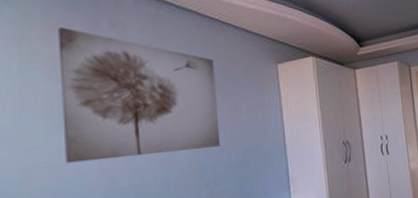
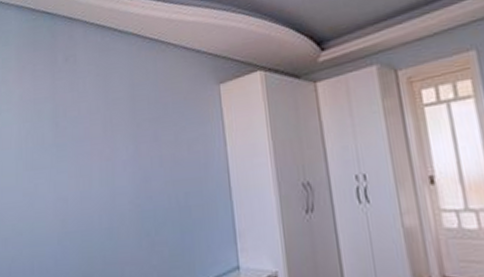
wall art: present [58,27,221,164] -> none [26,67,161,204]

